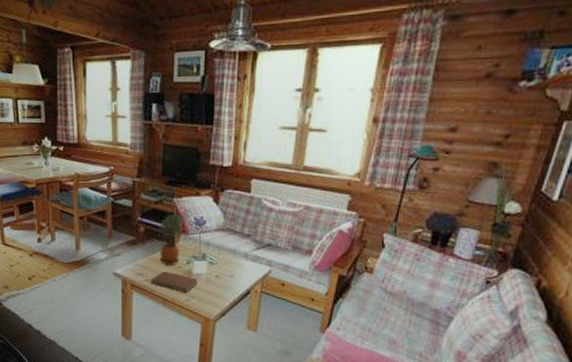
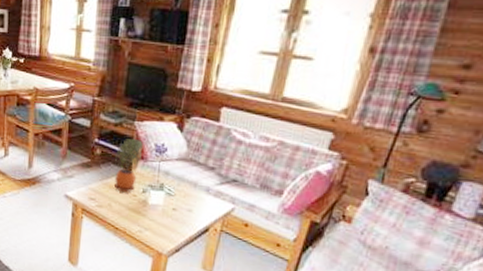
notebook: present [150,271,198,293] -> none [102,198,153,224]

